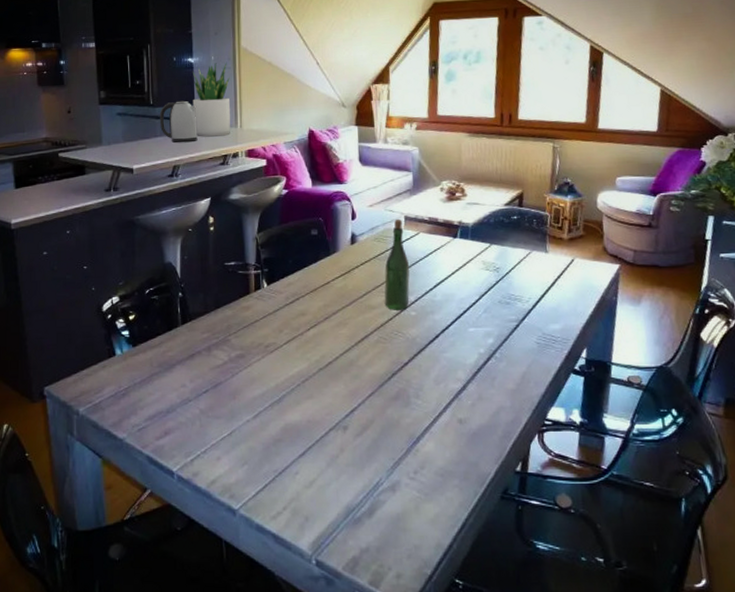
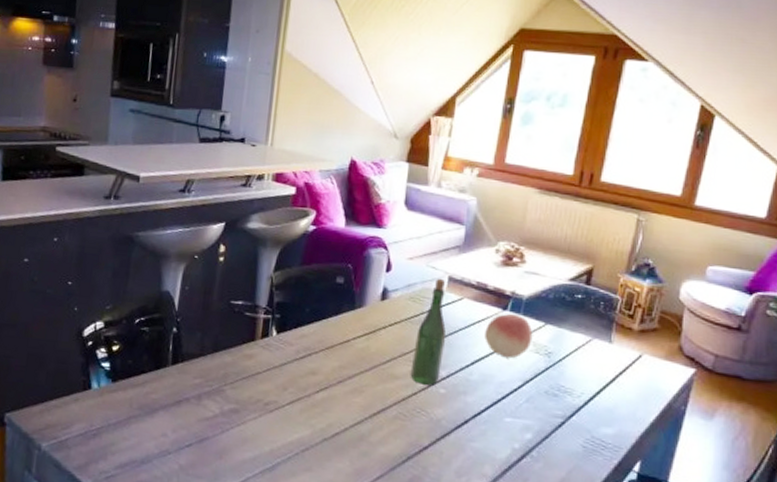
kettle: present [159,100,198,143] -> none [177,104,222,155]
planter: present [192,62,231,137] -> none [218,66,267,153]
fruit: none [441,240,482,278] -> present [485,313,533,358]

